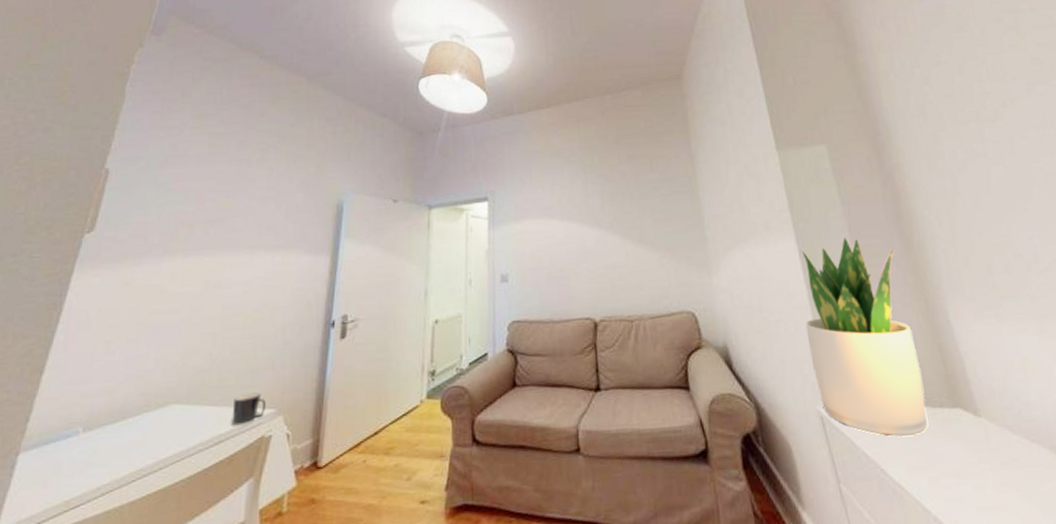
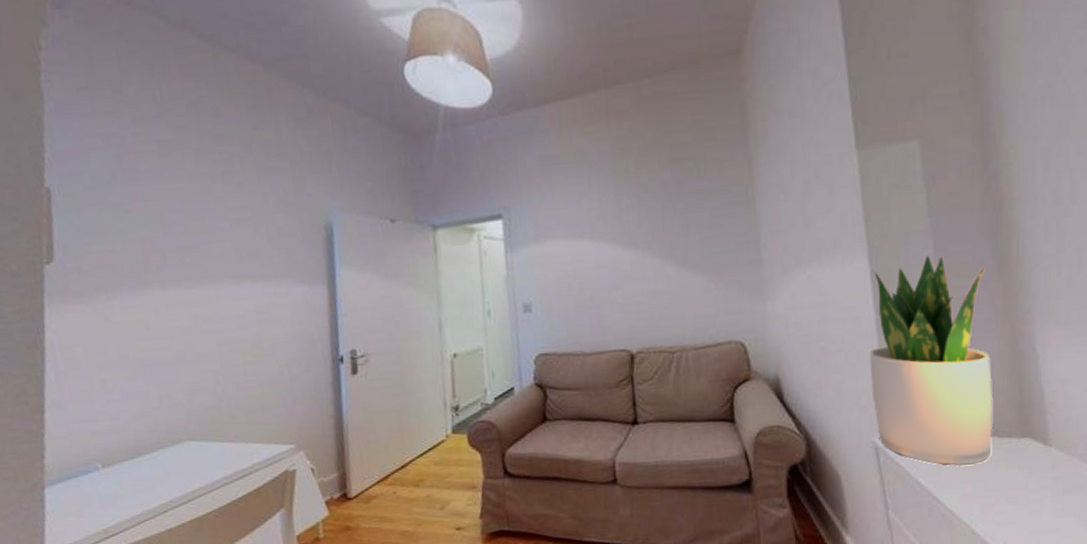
mug: present [232,392,267,427] -> none [249,429,285,462]

